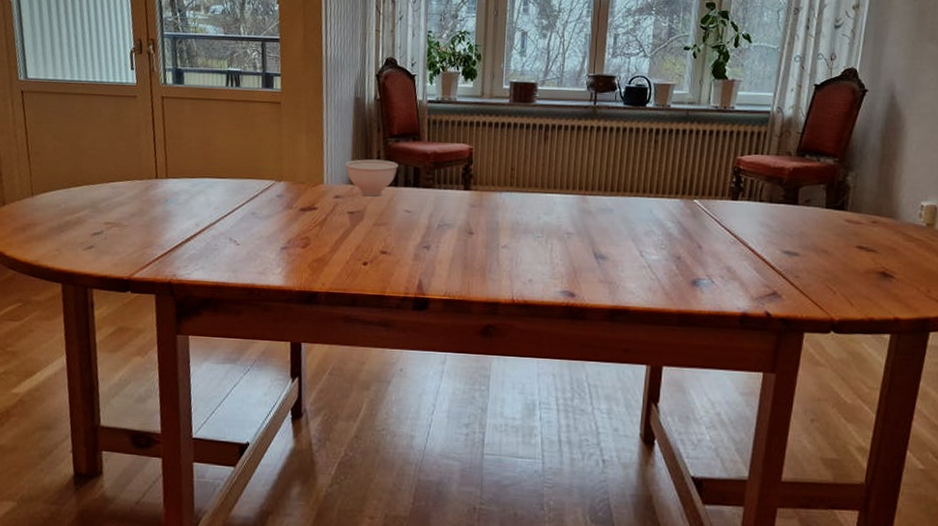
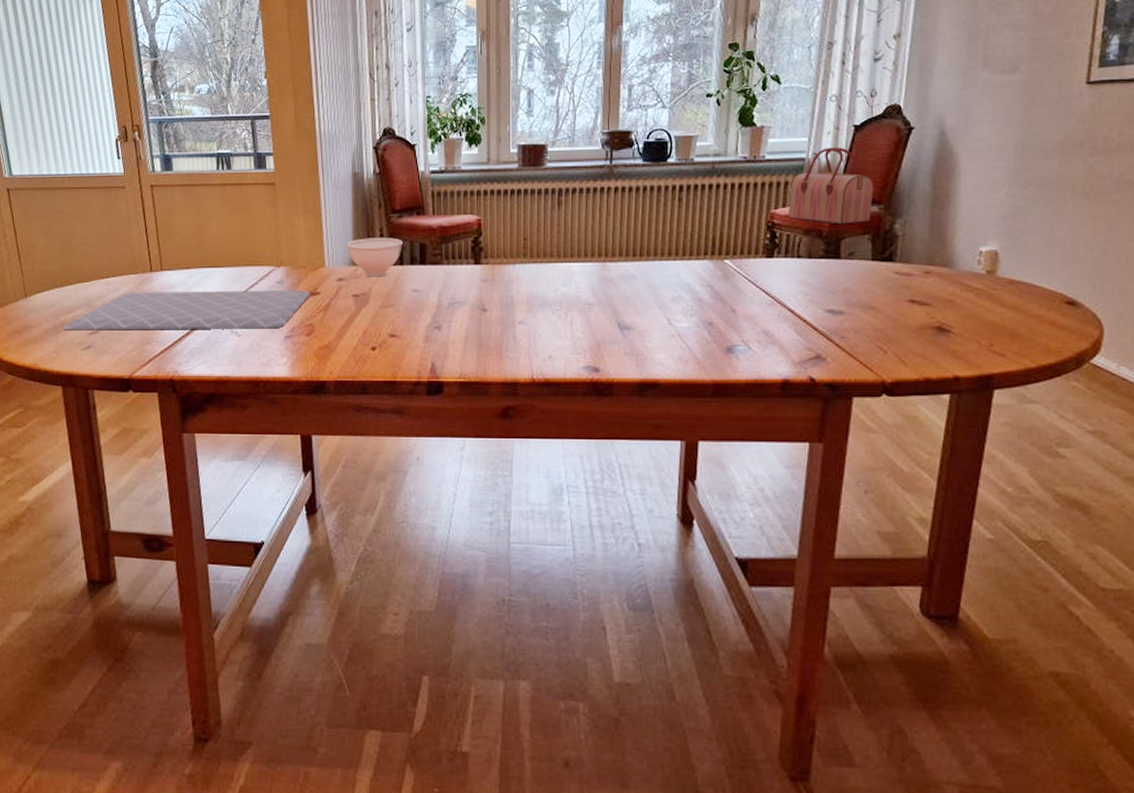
placemat: none [67,196,308,240] -> present [63,289,310,331]
handbag: none [753,103,831,174] -> present [788,147,874,225]

